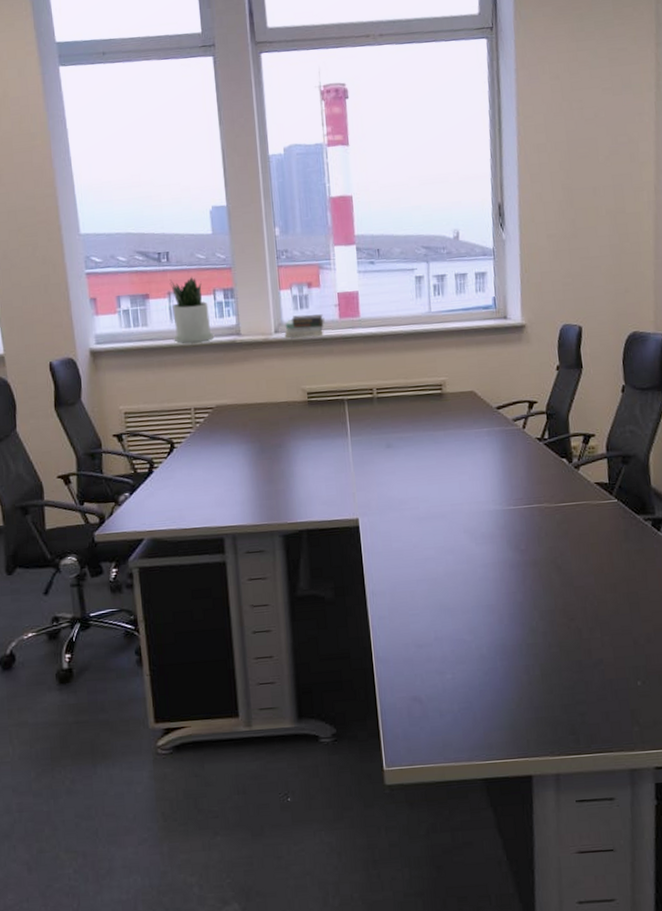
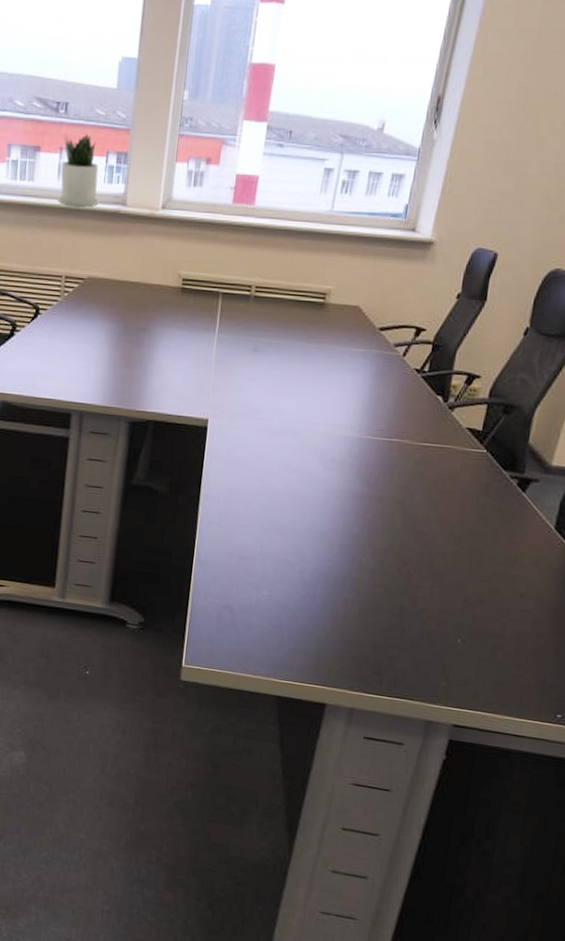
books: present [284,314,325,338] -> none [171,193,217,219]

